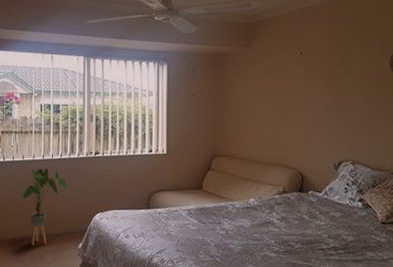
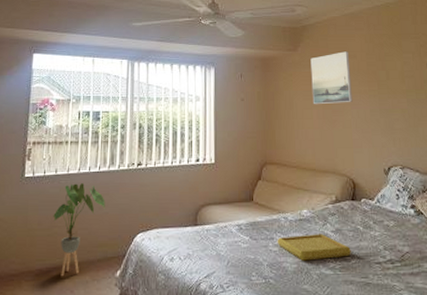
serving tray: none [224,220,295,244] -> present [277,234,351,261]
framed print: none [264,47,306,101] -> present [310,51,353,105]

